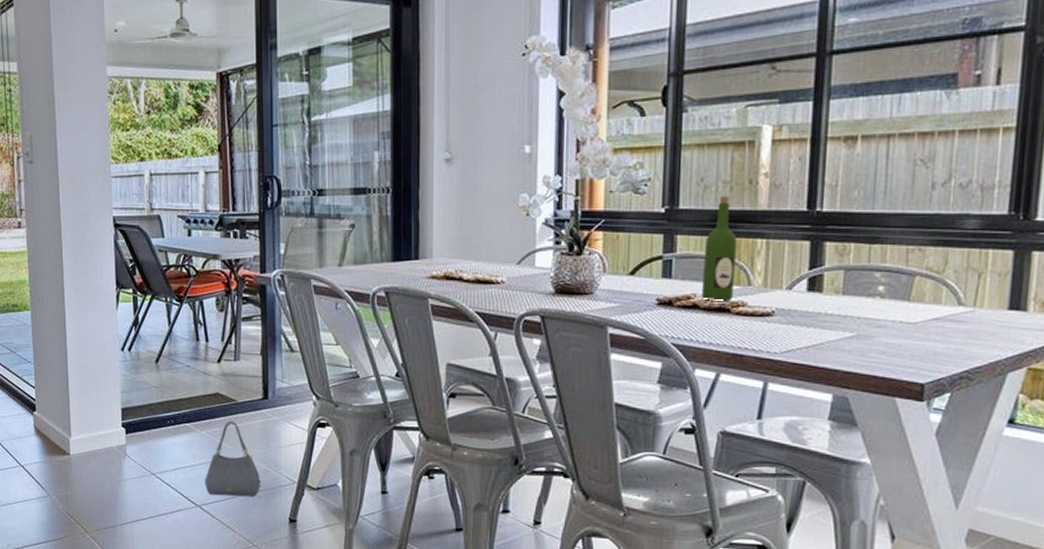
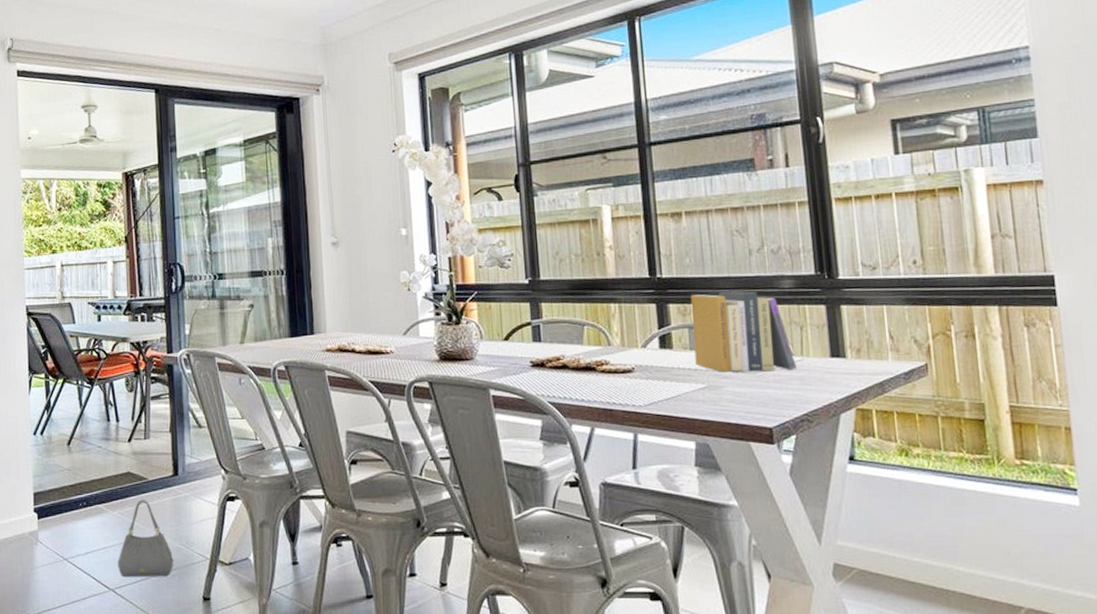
wine bottle: present [702,196,738,301] -> none [566,267,597,361]
books: none [847,229,966,323] -> present [690,291,797,372]

